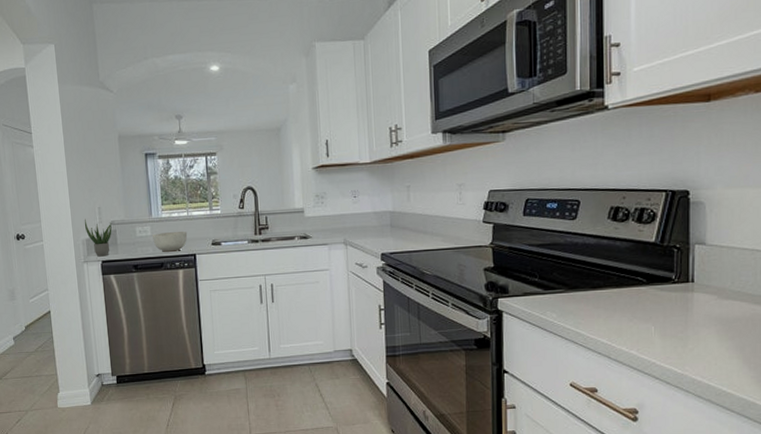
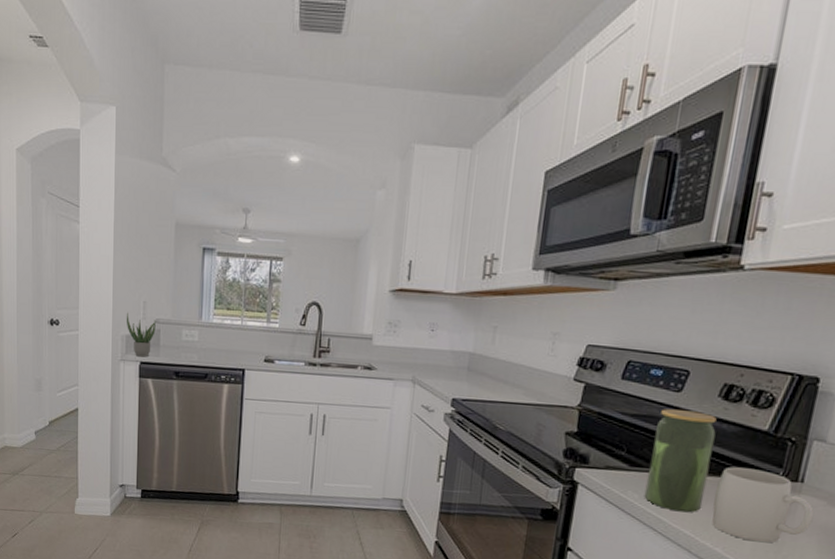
bowl: present [153,231,188,253] -> none [199,340,239,364]
jar: none [560,234,613,324] -> present [644,409,717,513]
mug: none [621,276,709,340] -> present [712,467,815,543]

